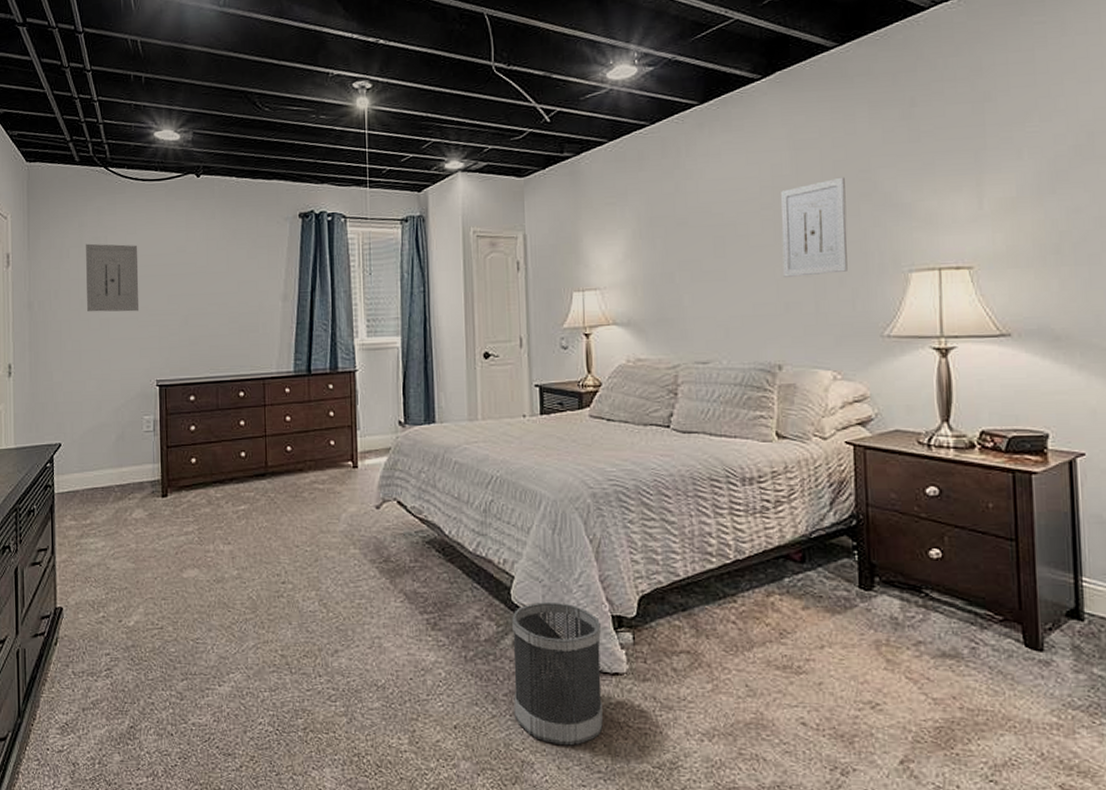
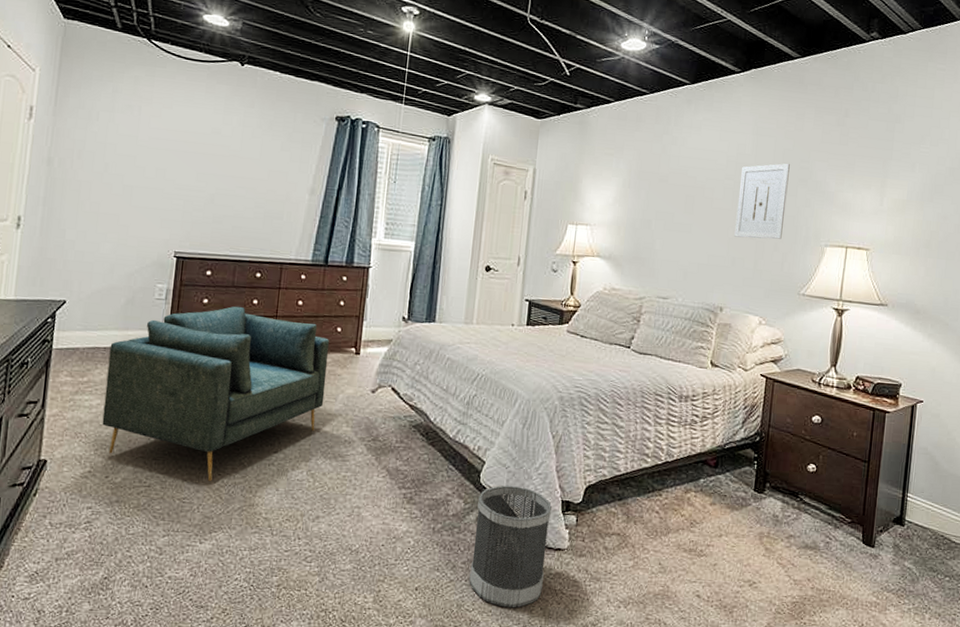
wall art: present [86,243,140,312] -> none [111,110,172,184]
armchair: none [107,429,327,618] -> present [102,306,330,481]

